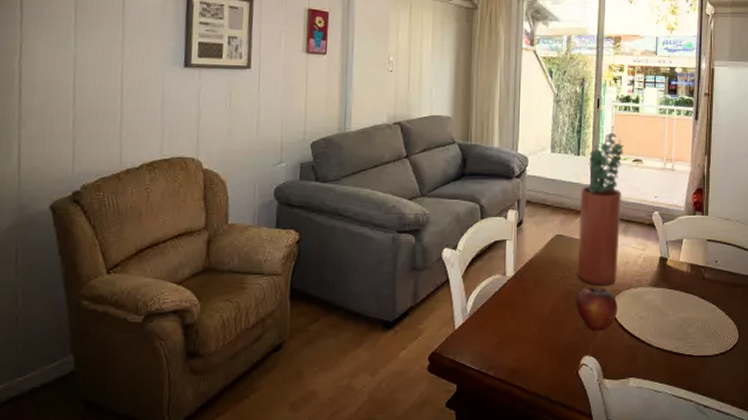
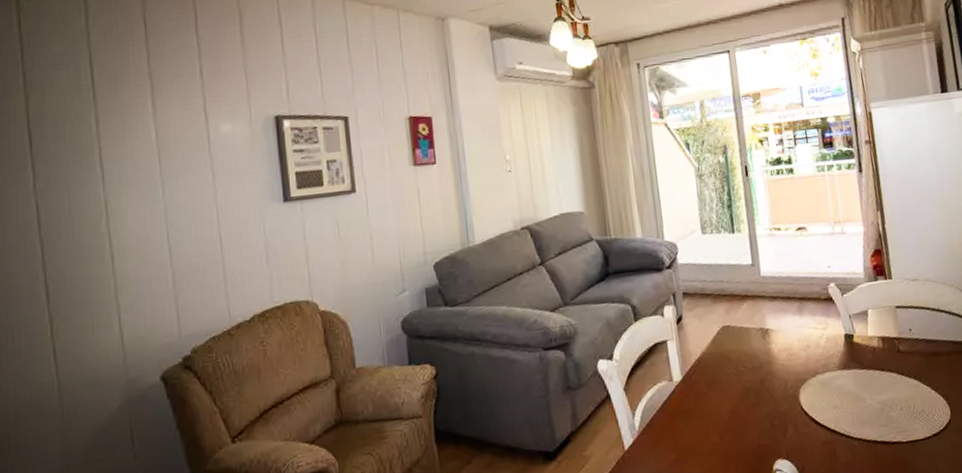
fruit: present [576,286,618,331] -> none [756,379,807,429]
vase: present [577,126,623,286] -> none [742,194,800,378]

